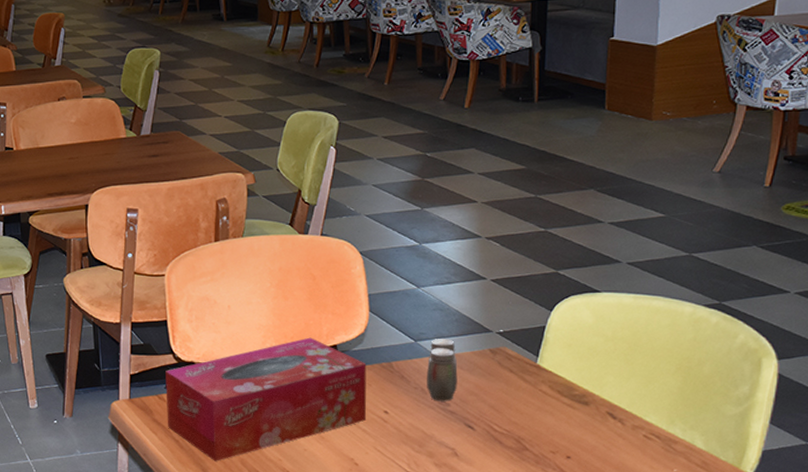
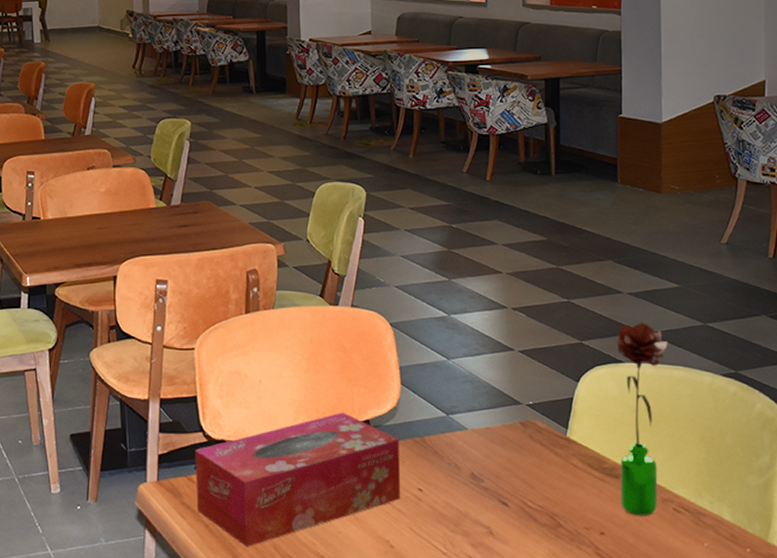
salt and pepper shaker: present [427,339,458,402] -> none [460,412,490,477]
flower: none [589,252,649,442] -> present [616,322,668,516]

